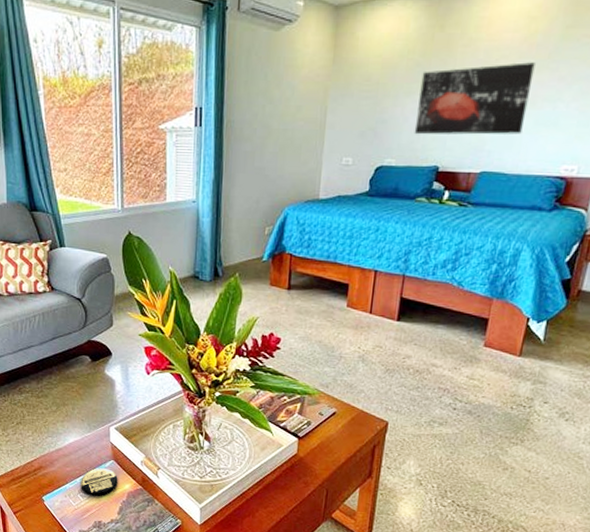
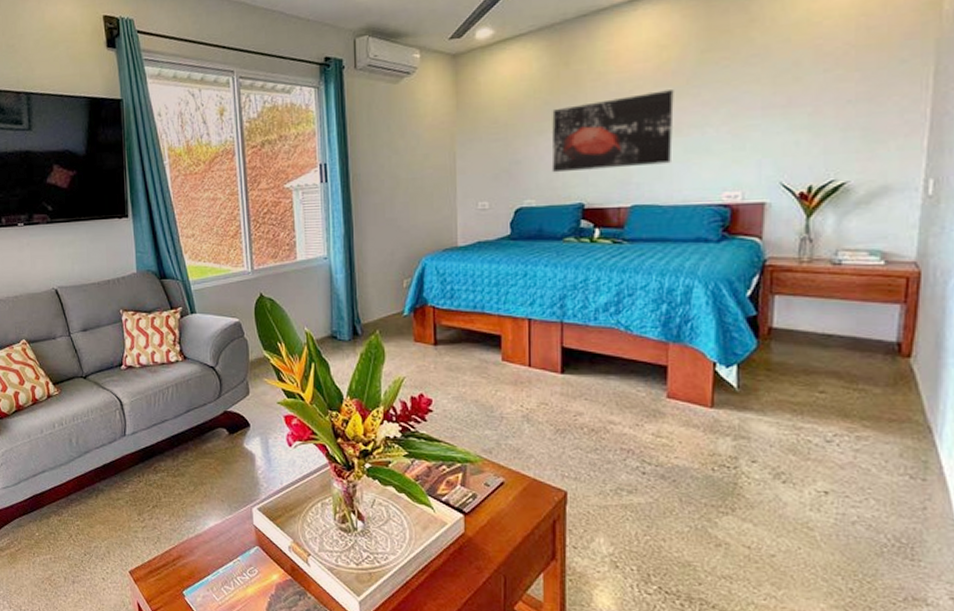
coaster: present [79,468,118,497] -> none [222,556,265,590]

